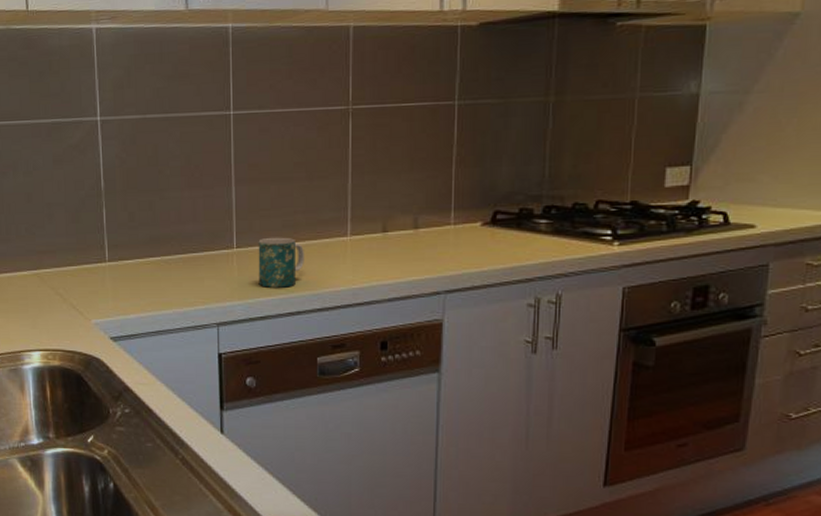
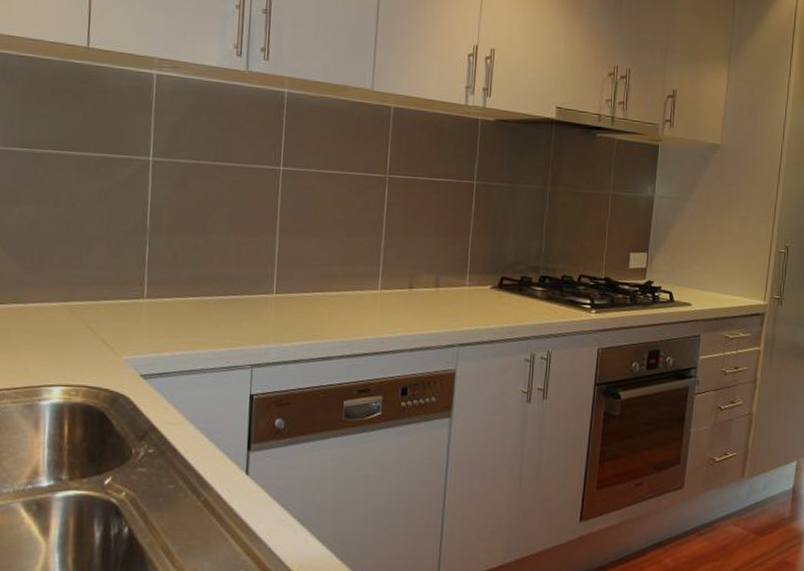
mug: present [258,237,304,288] -> none [294,285,339,334]

